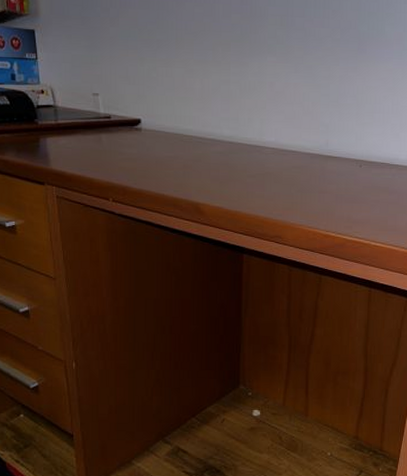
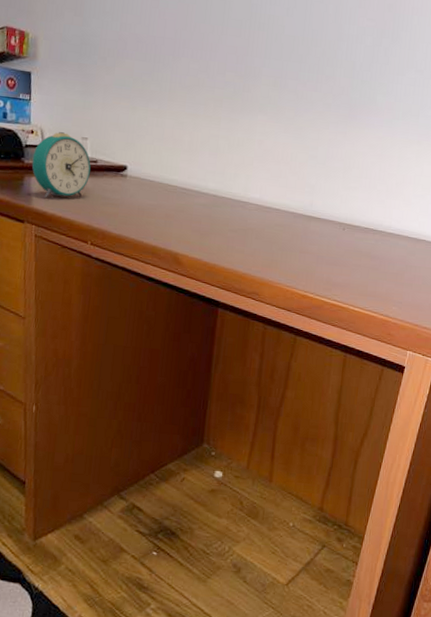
alarm clock: none [45,90,104,158] -> present [31,132,91,198]

